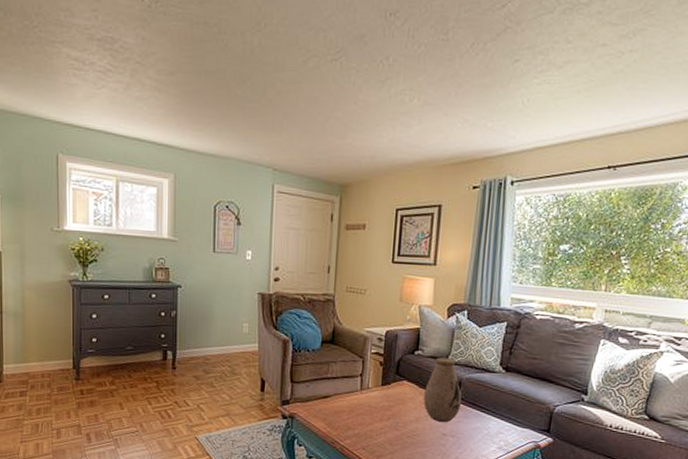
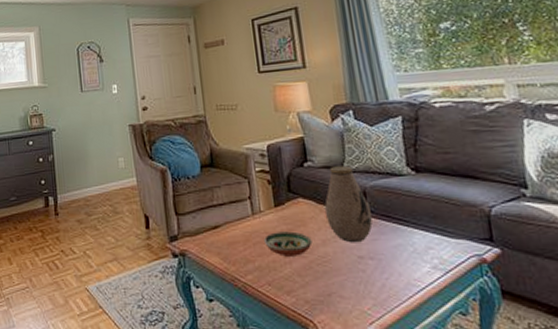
decorative bowl: none [366,406,408,429] -> present [263,231,313,257]

